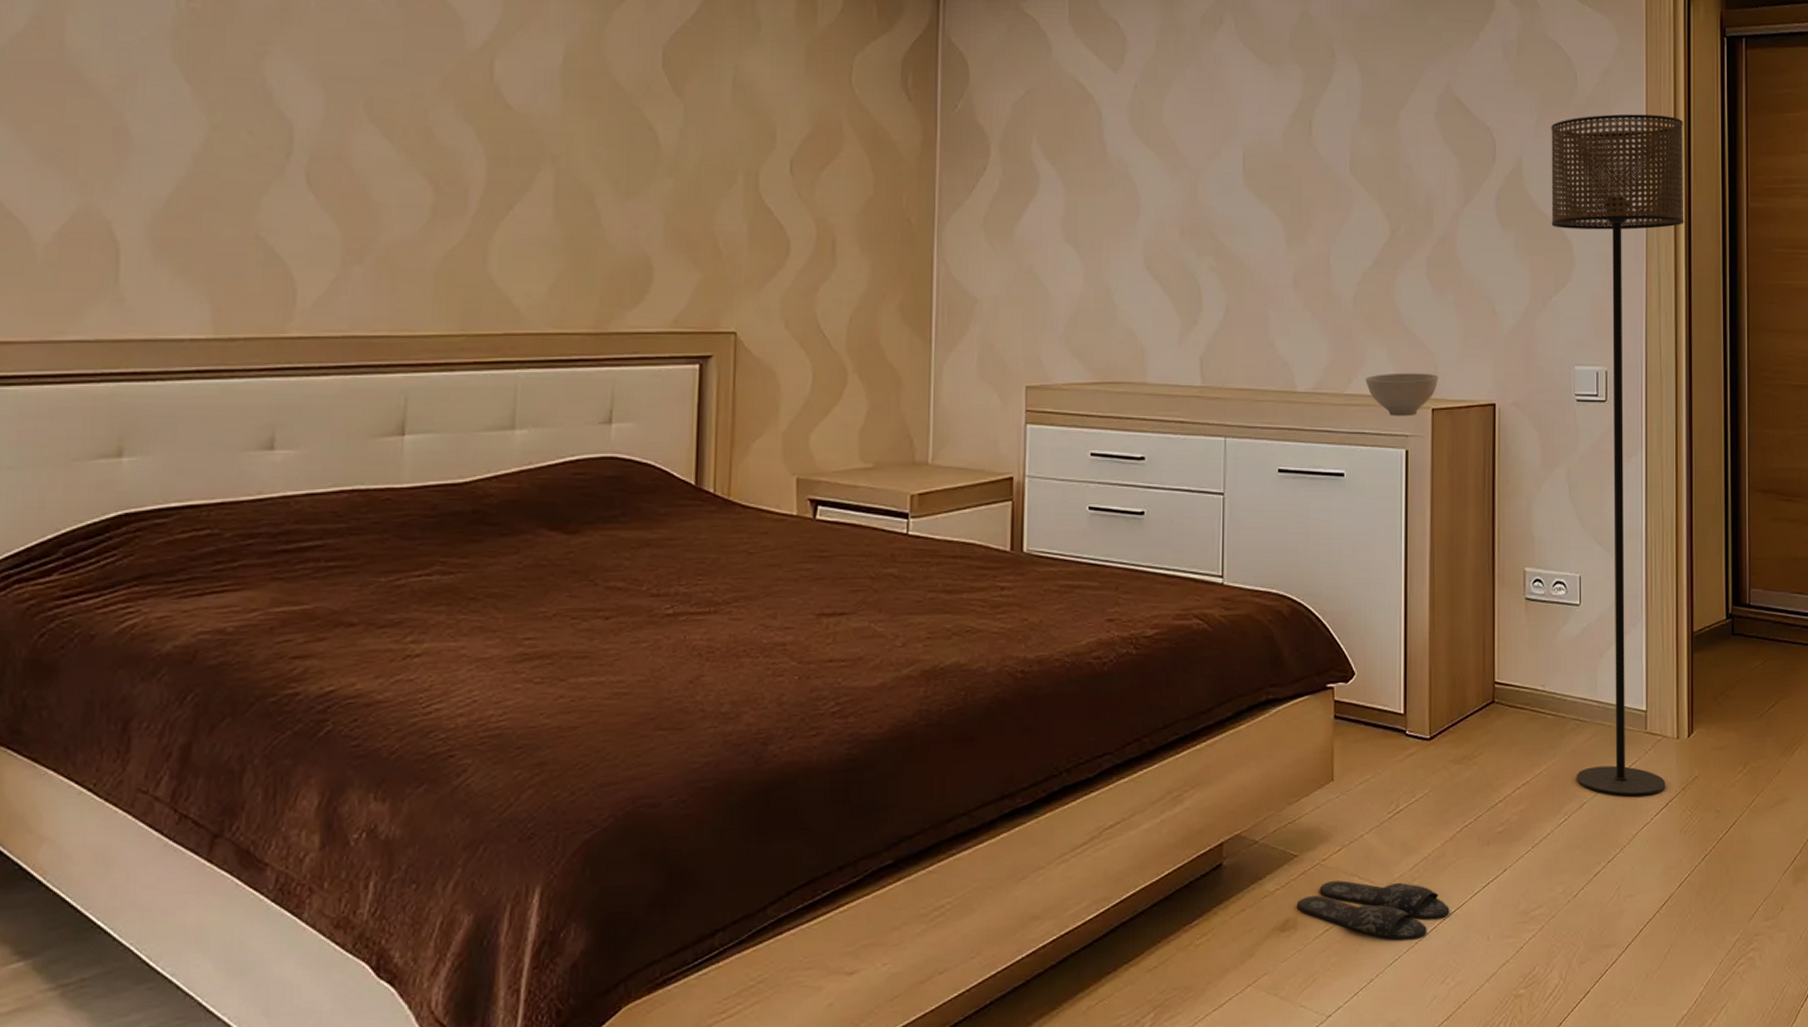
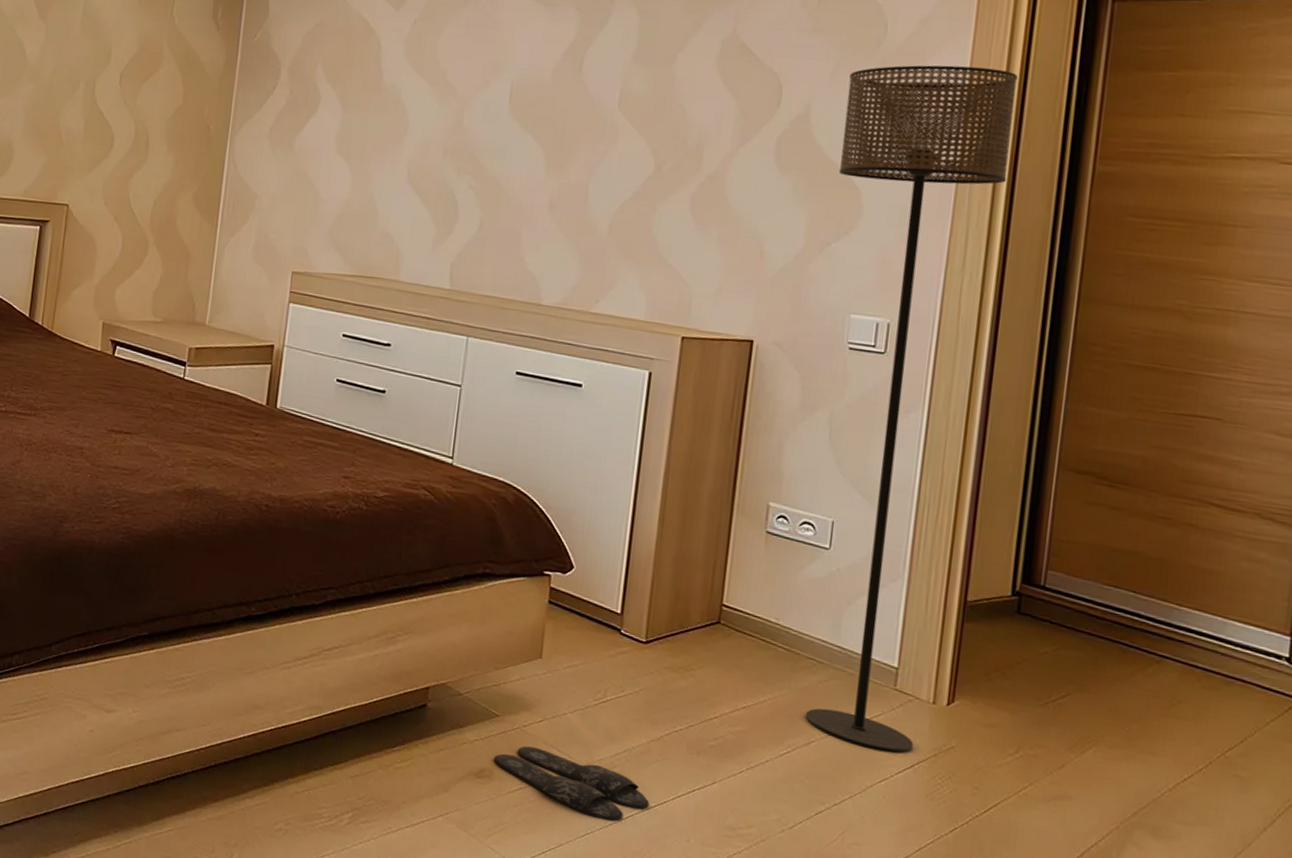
bowl: present [1364,372,1439,416] -> none [612,298,693,342]

